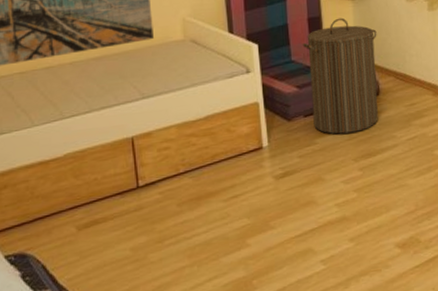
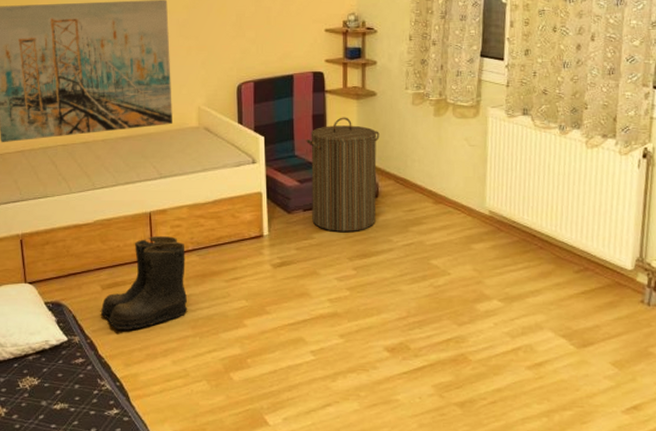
boots: none [76,160,183,273] -> present [100,235,188,331]

